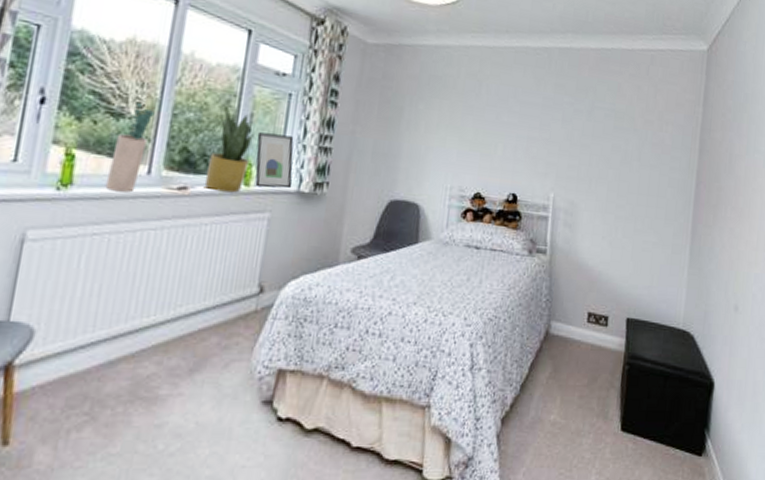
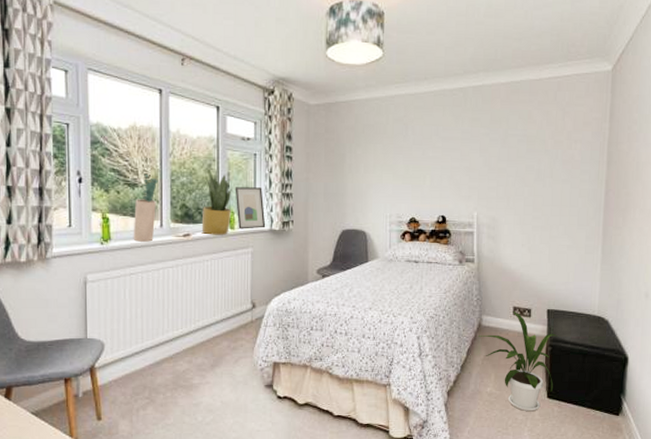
house plant: none [544,318,637,449] -> present [477,311,558,412]

